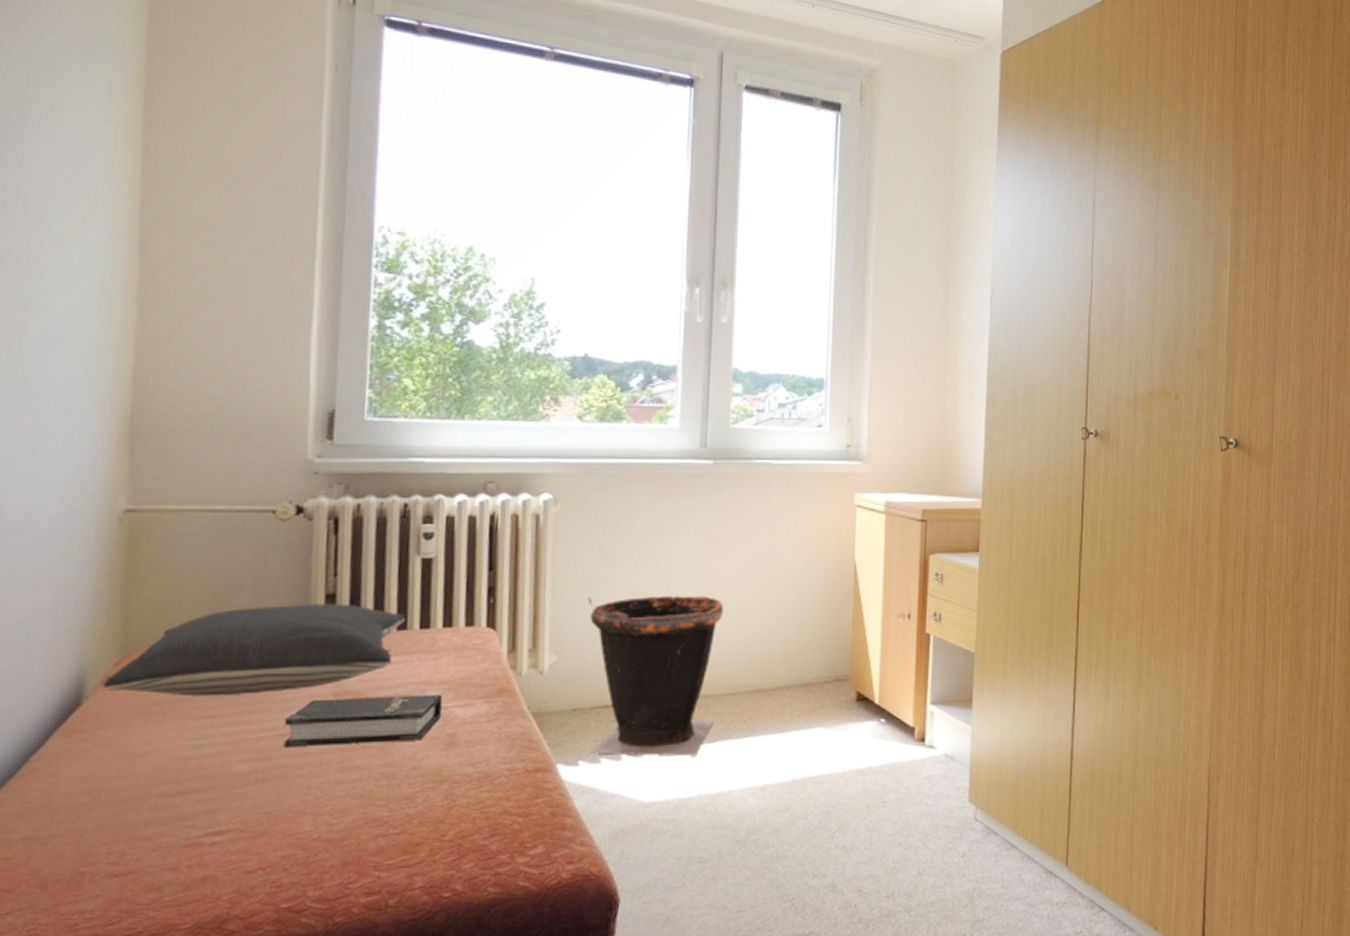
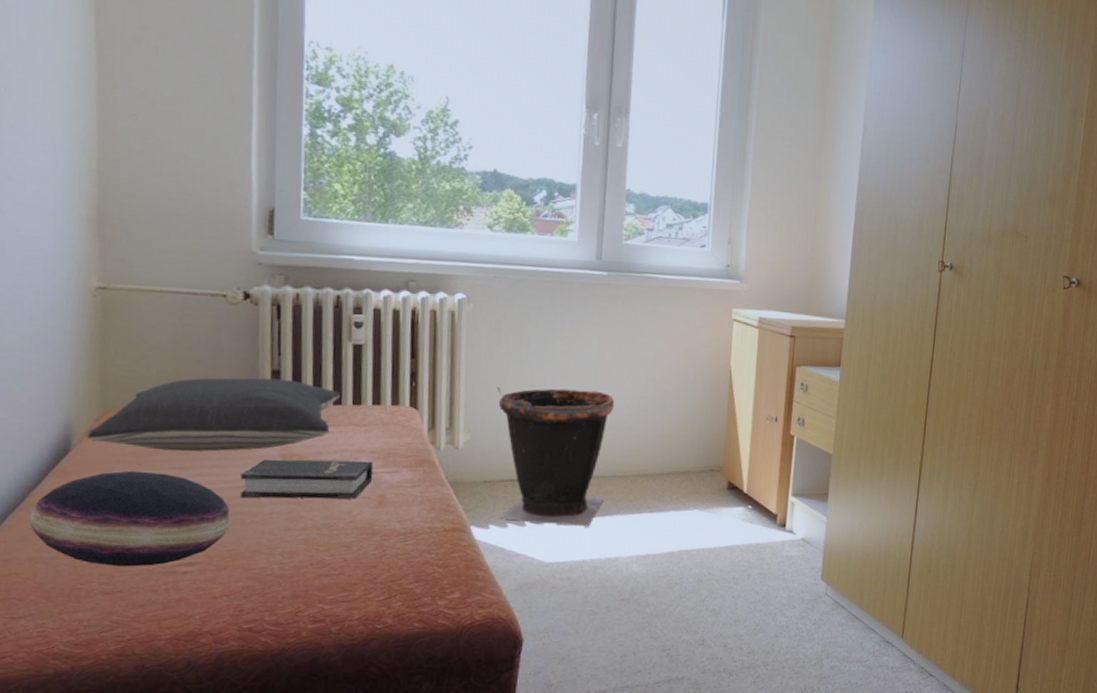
cushion: none [27,723,273,842] -> present [30,470,232,567]

